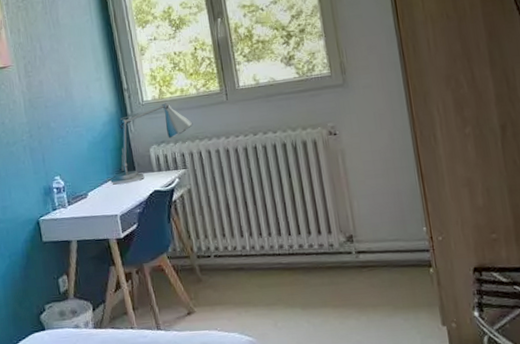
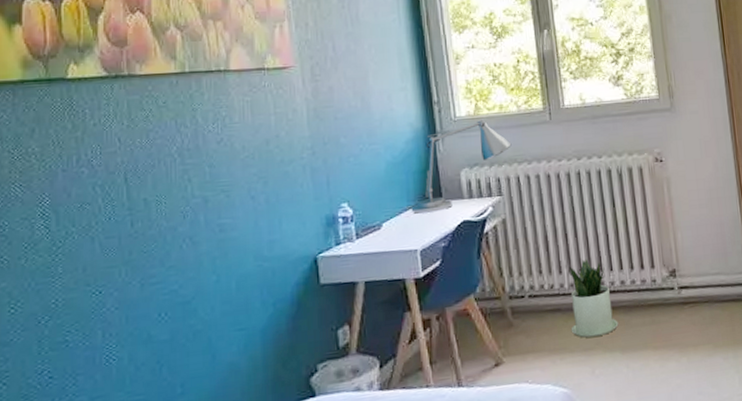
planter: none [249,225,298,294] -> present [568,259,619,338]

